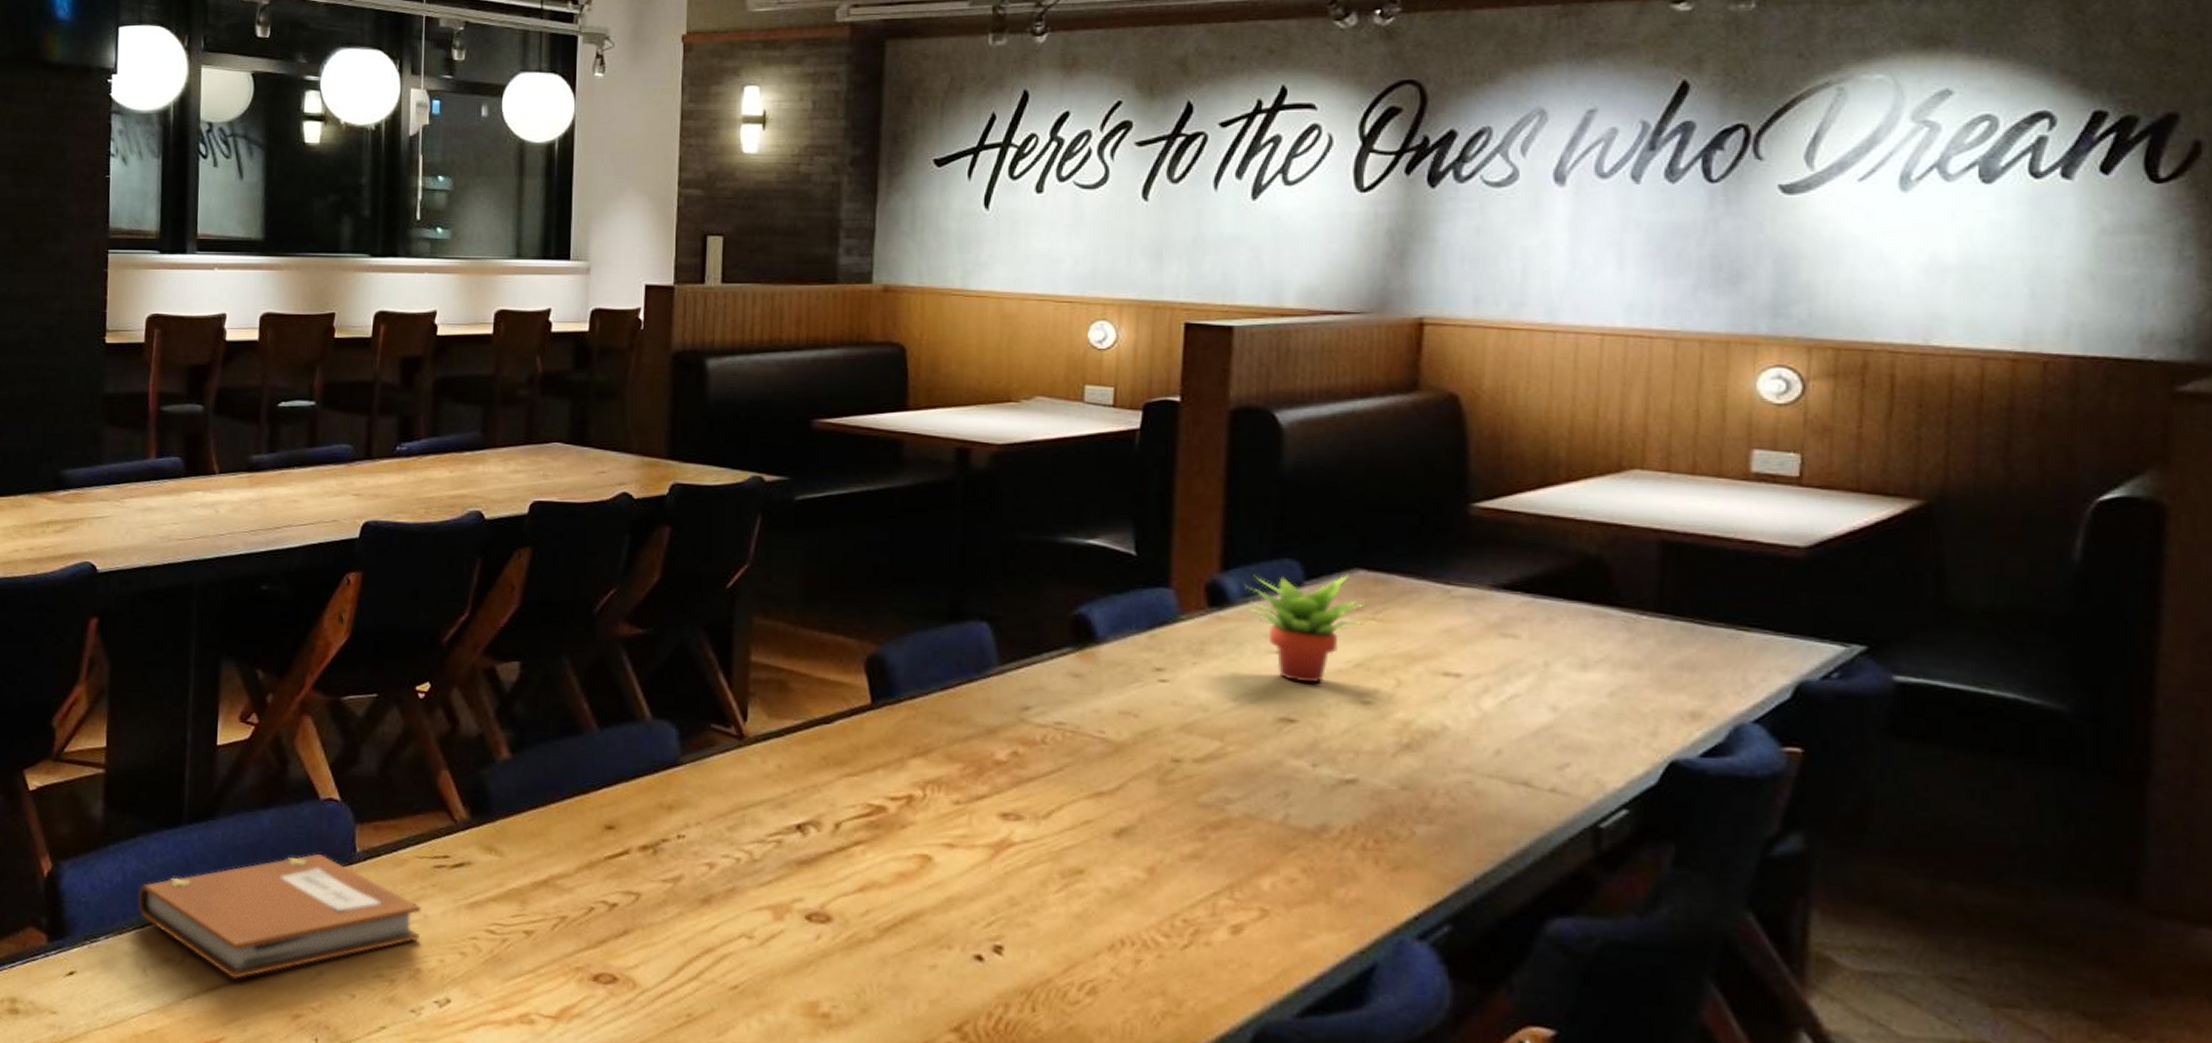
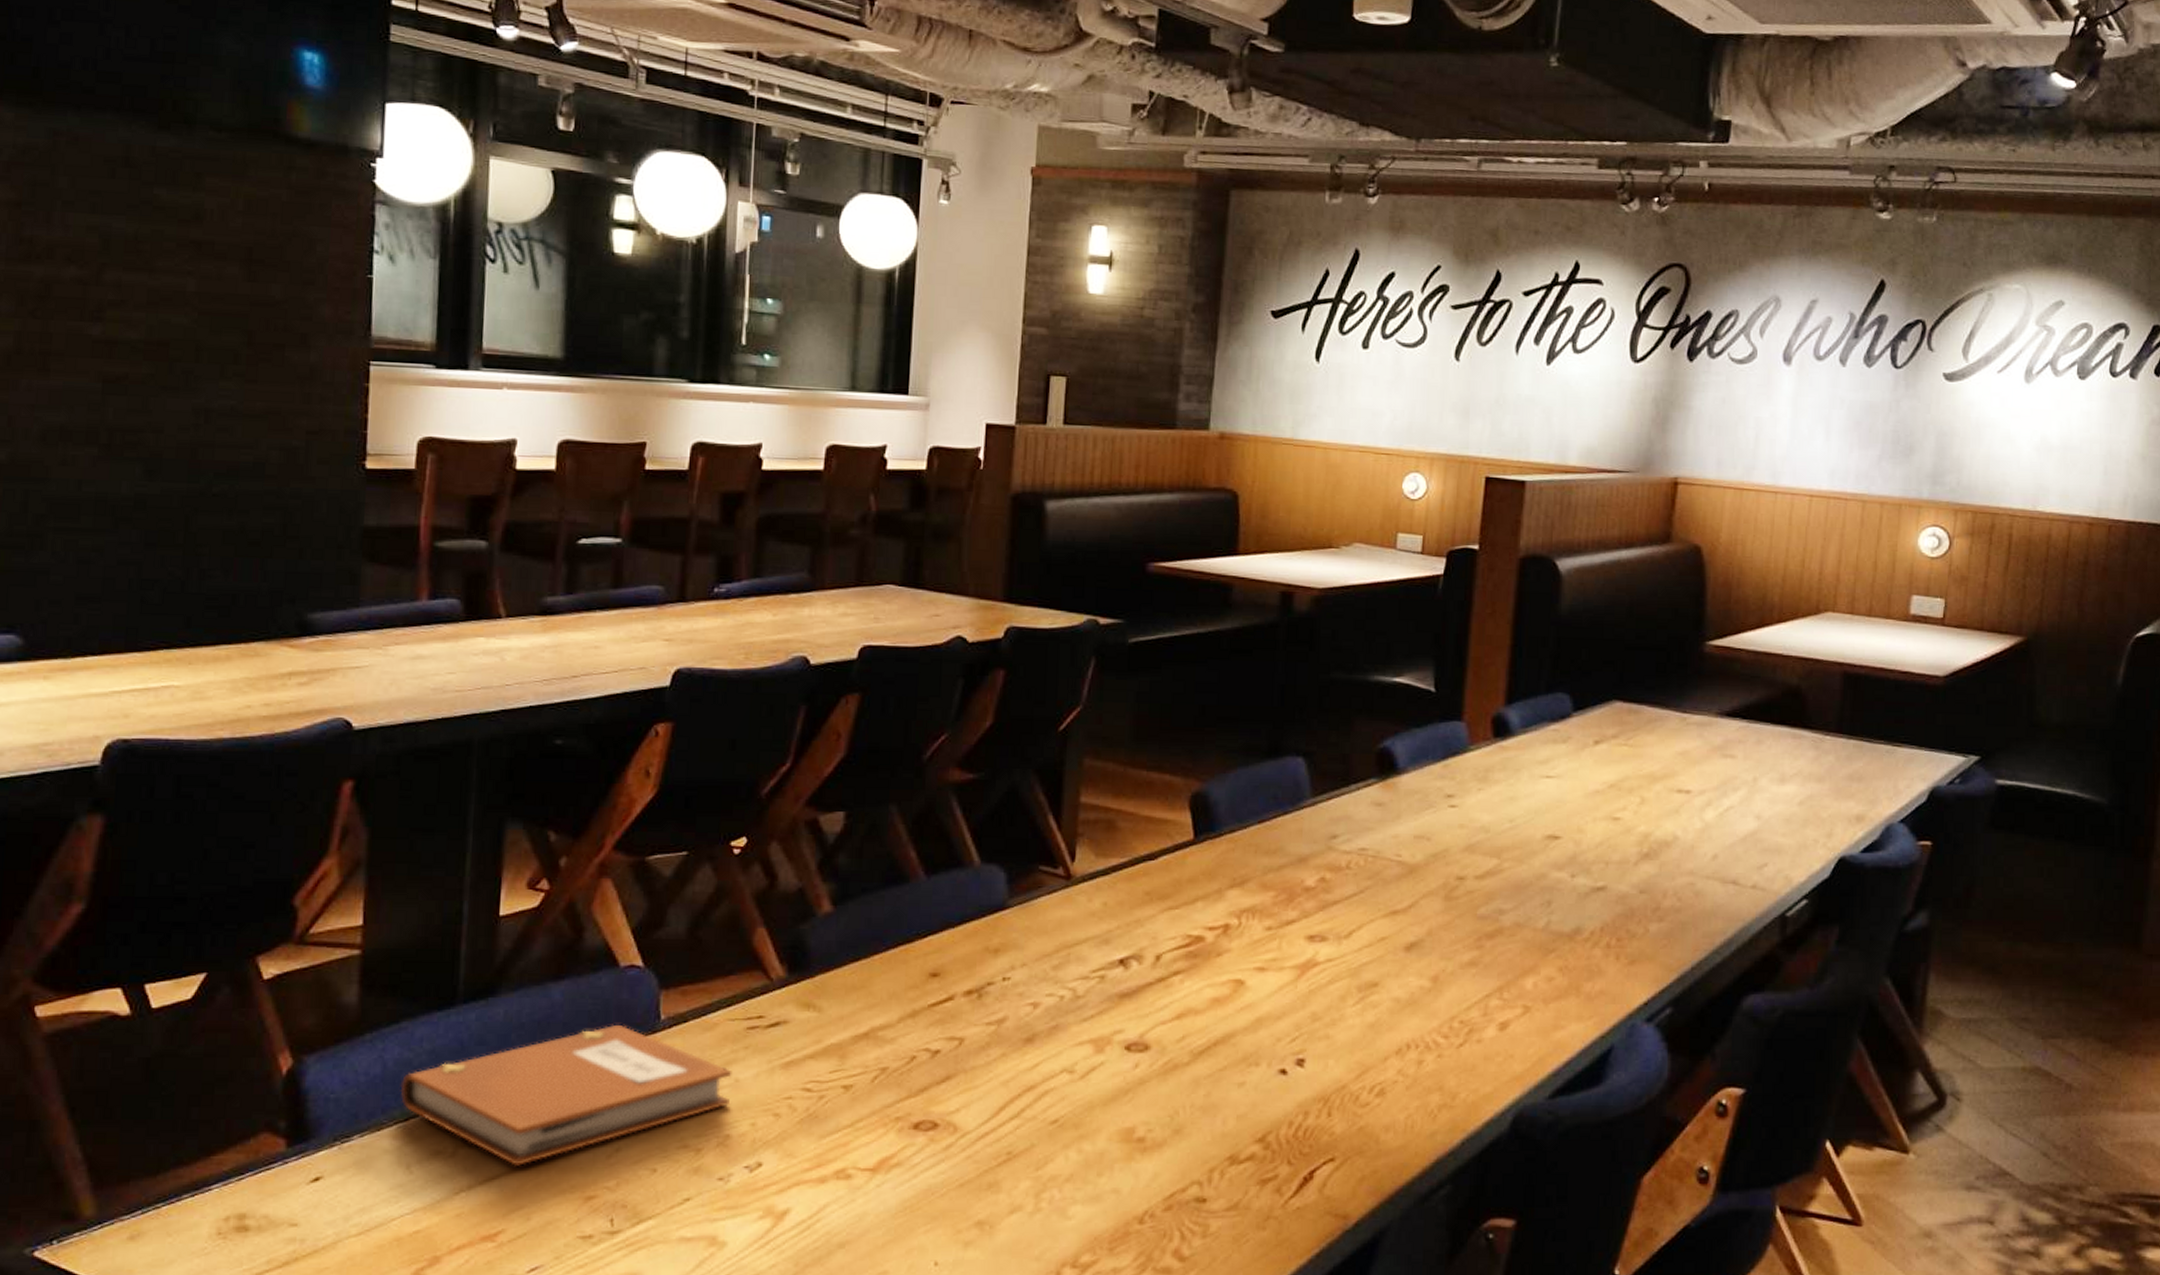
succulent plant: present [1244,573,1368,683] -> none [1523,705,1622,803]

